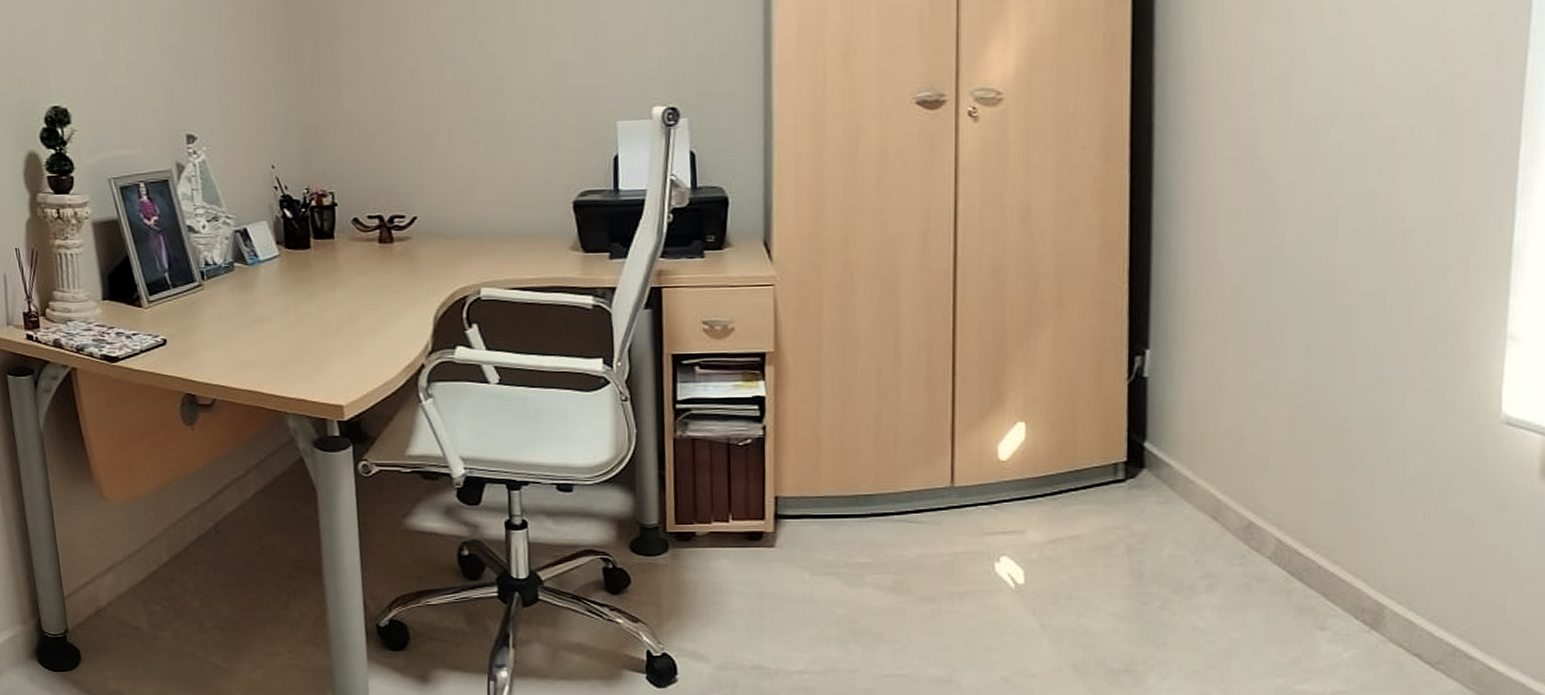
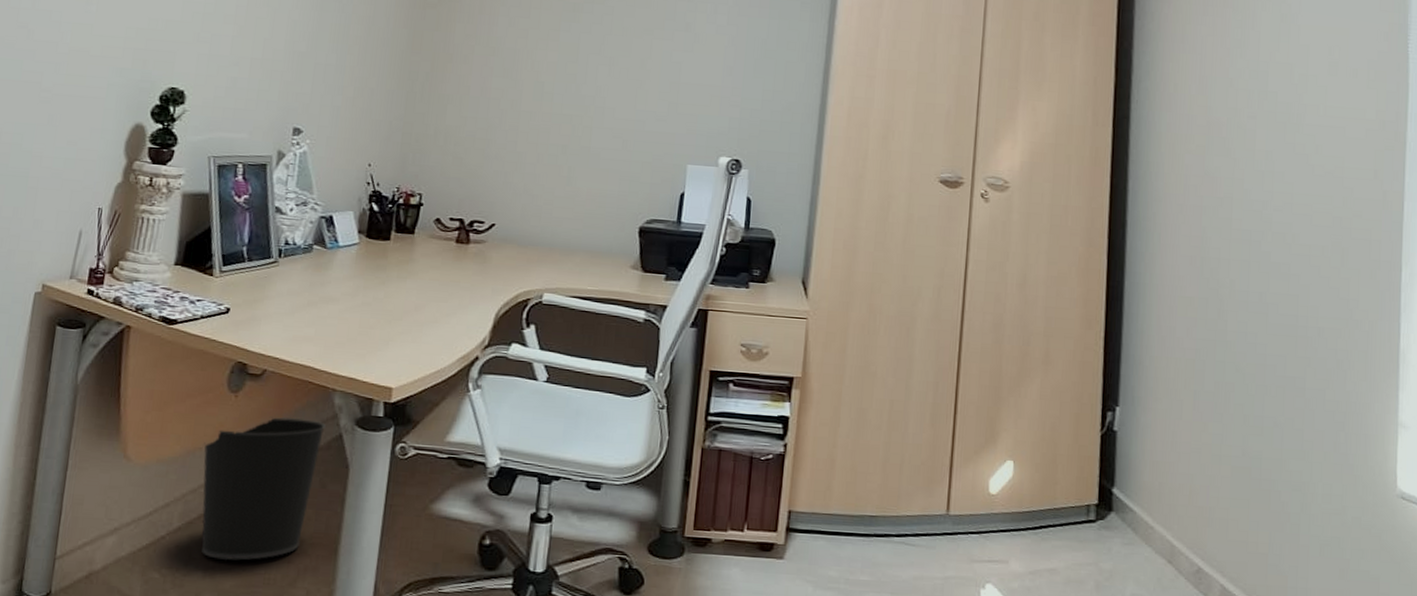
wastebasket: none [172,444,286,588] -> present [201,417,327,561]

